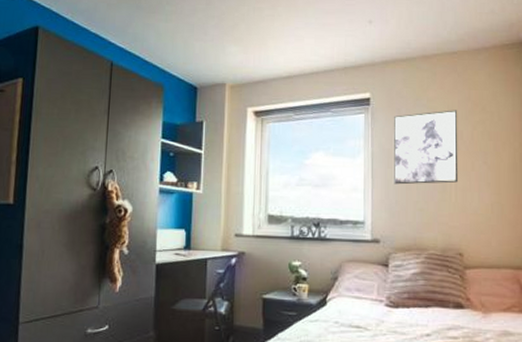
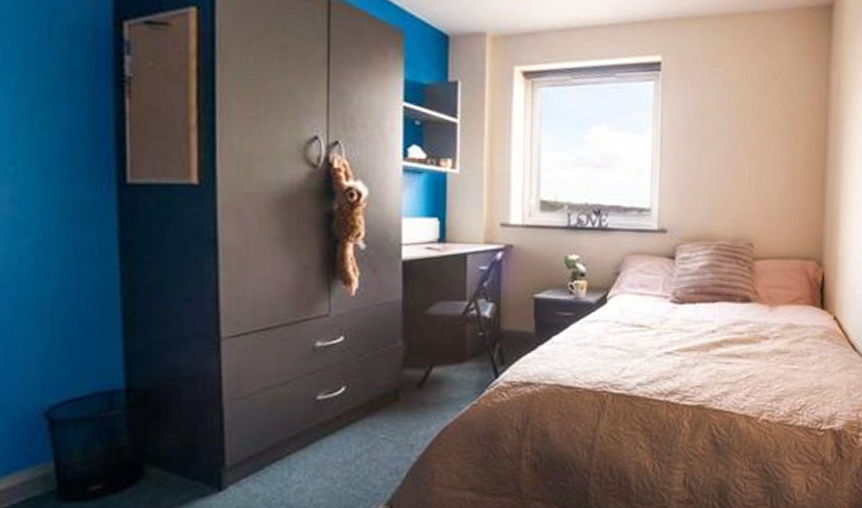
wall art: present [394,110,459,185] -> none [684,81,756,167]

